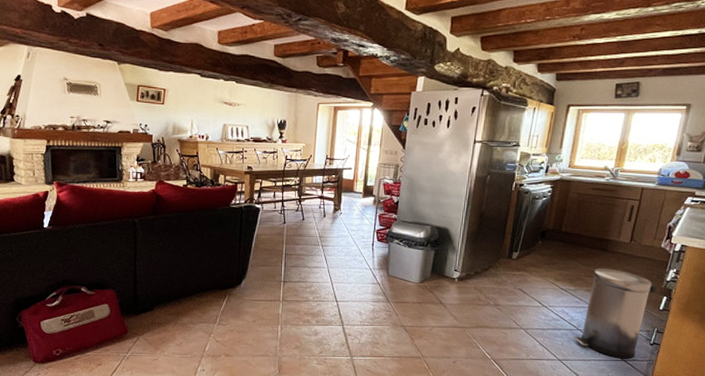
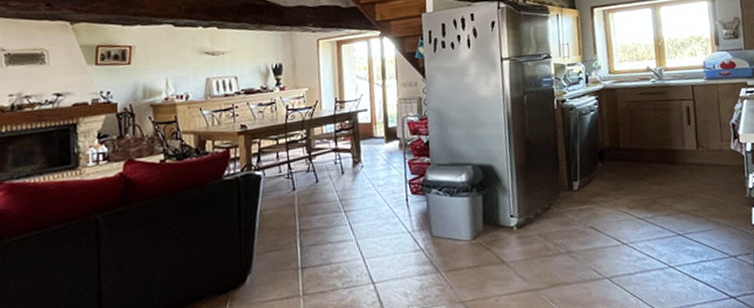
pedal bin: present [573,268,657,359] -> none [667,183,743,297]

